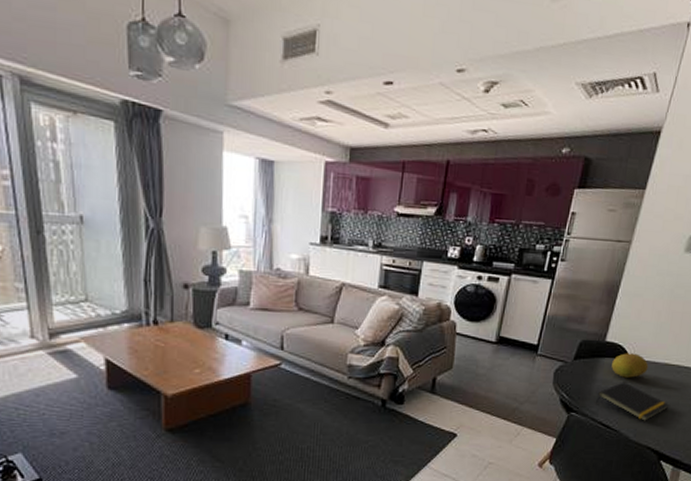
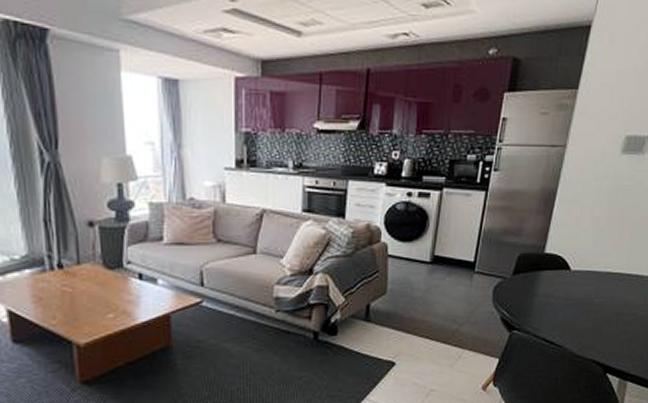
notepad: present [596,382,670,421] -> none [538,294,613,334]
fruit: present [611,353,649,378] -> none [552,264,590,290]

